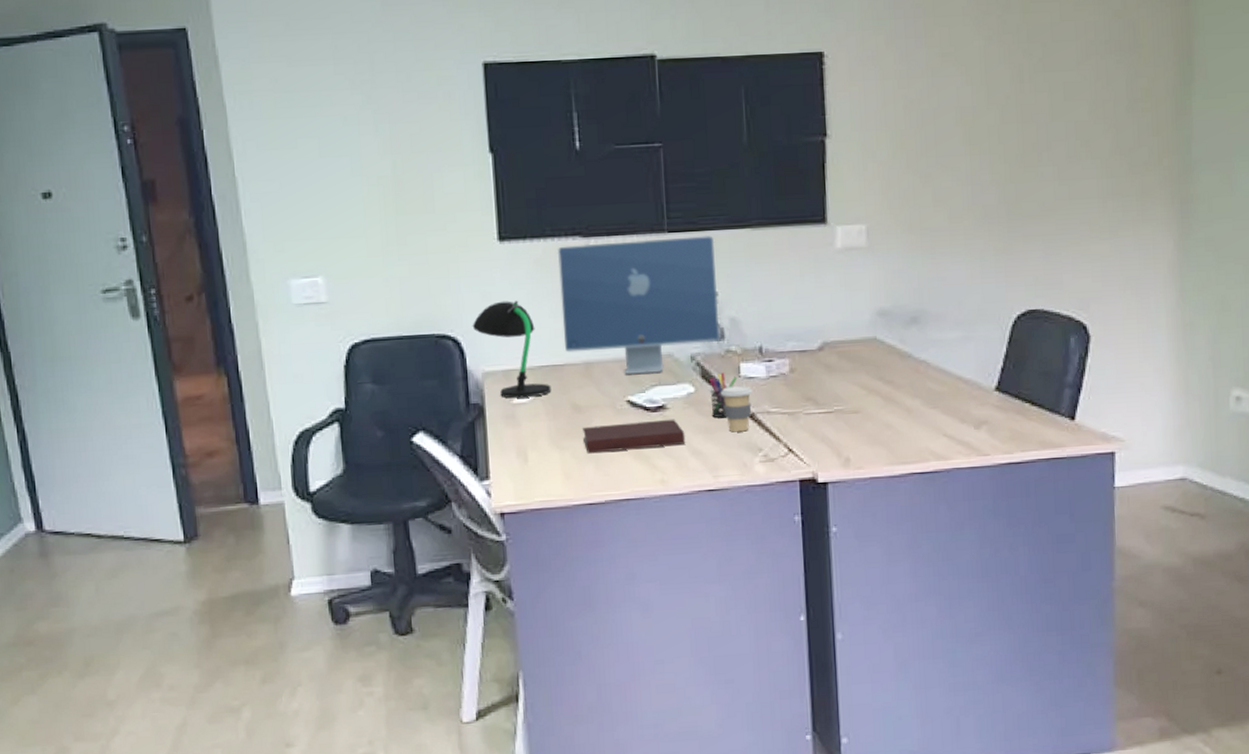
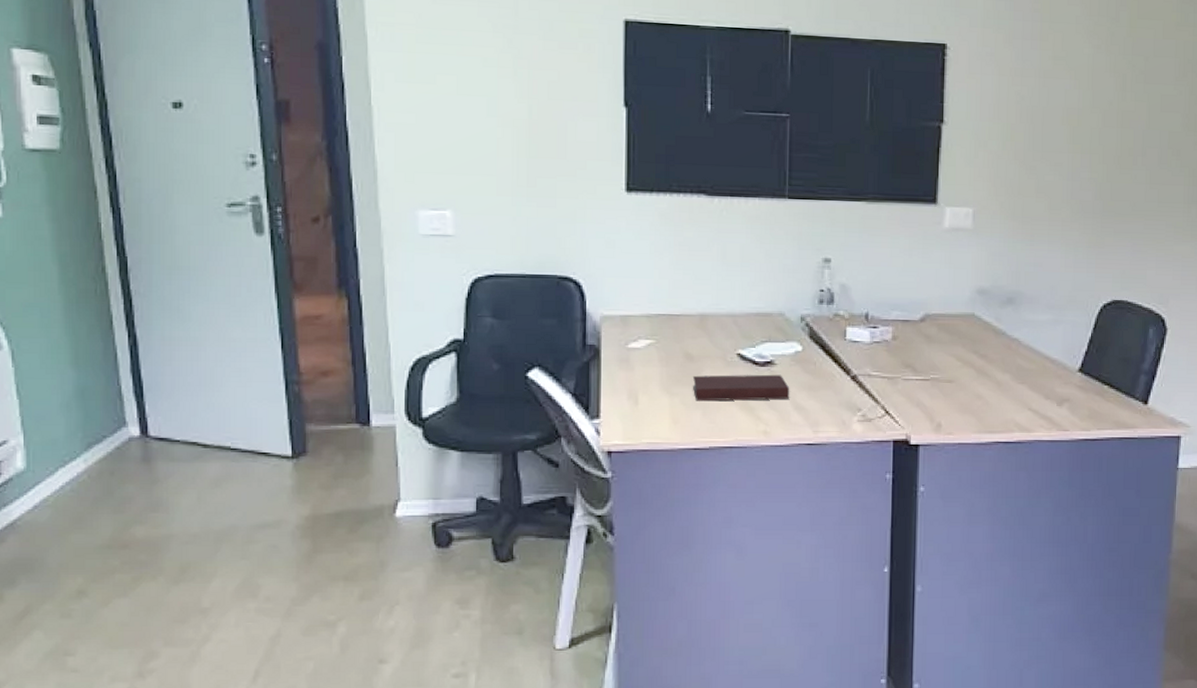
desk lamp: present [472,300,552,399] -> none [594,249,666,343]
computer monitor: present [557,236,721,375] -> none [681,202,832,331]
pen holder: present [709,372,738,418] -> none [816,334,843,376]
coffee cup: present [720,386,753,433] -> none [826,348,857,392]

